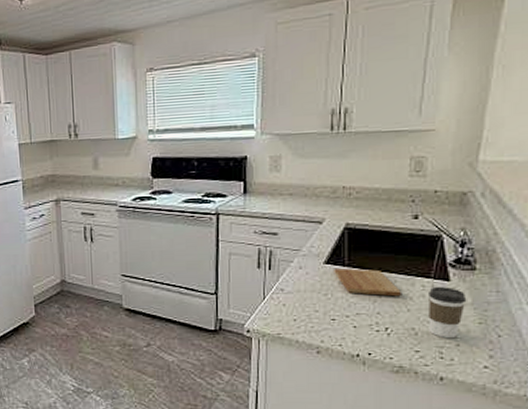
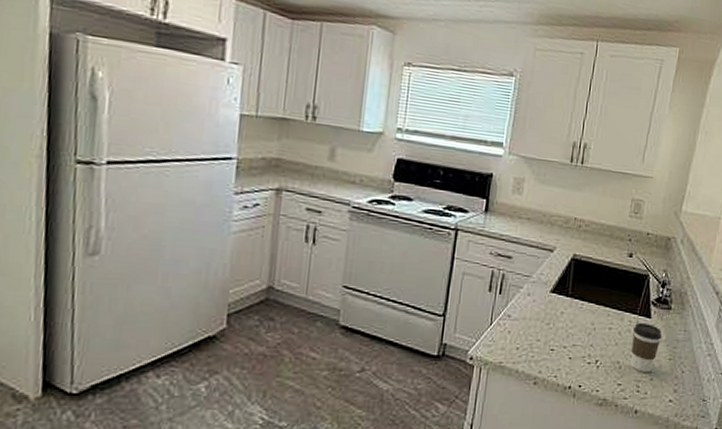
cutting board: present [334,268,401,297] -> none [558,298,612,330]

